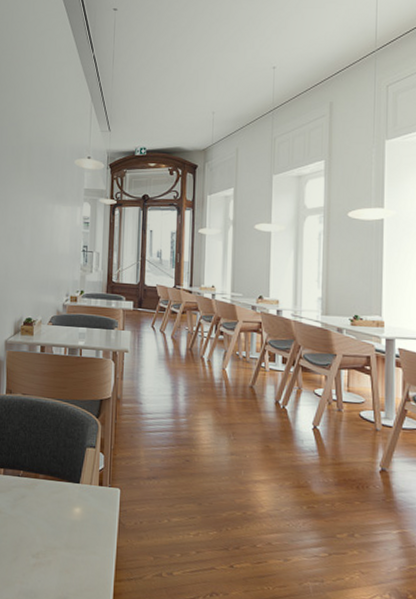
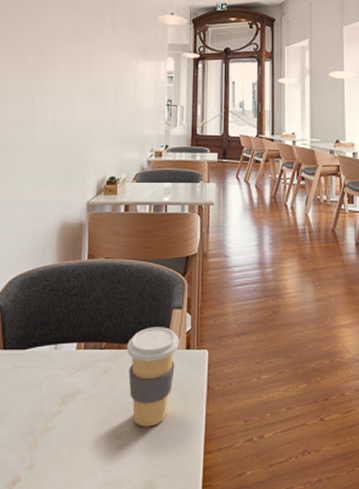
coffee cup: none [43,461,93,551] -> present [127,327,180,427]

